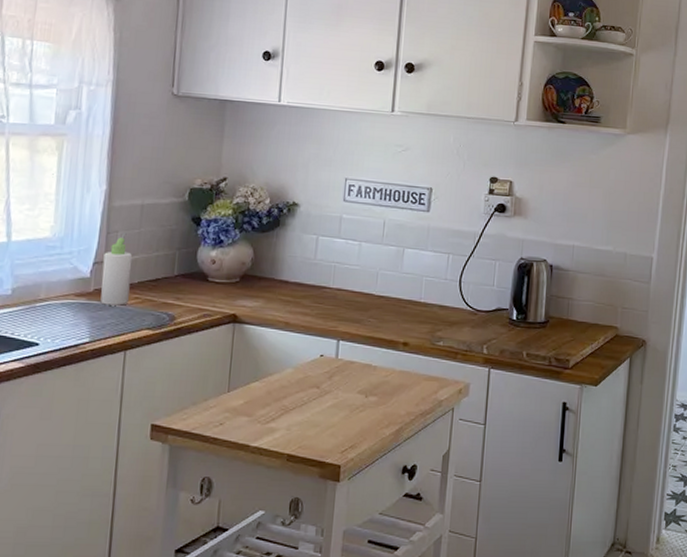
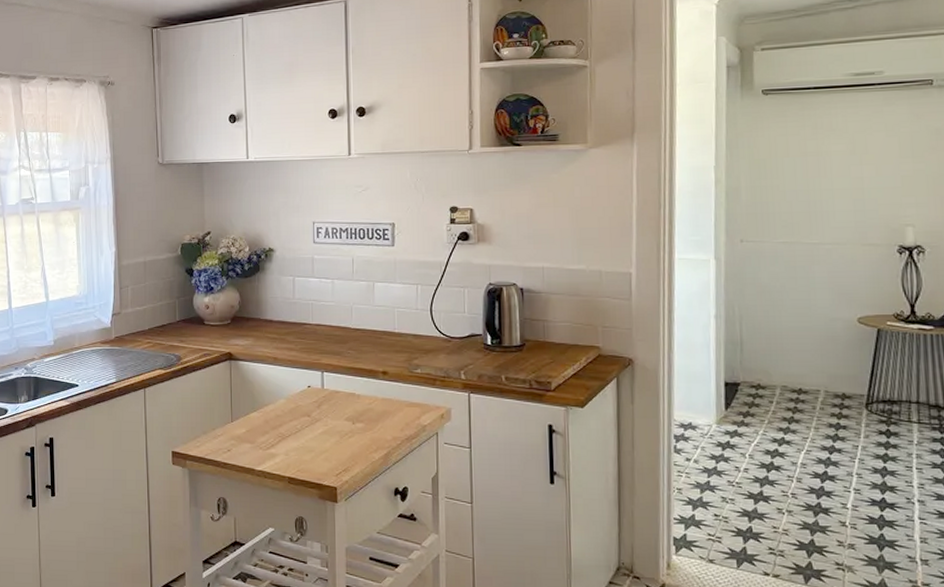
bottle: present [100,232,132,306] -> none [119,286,142,350]

